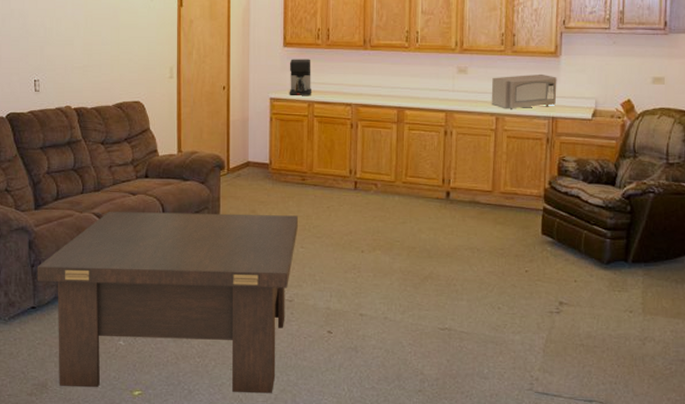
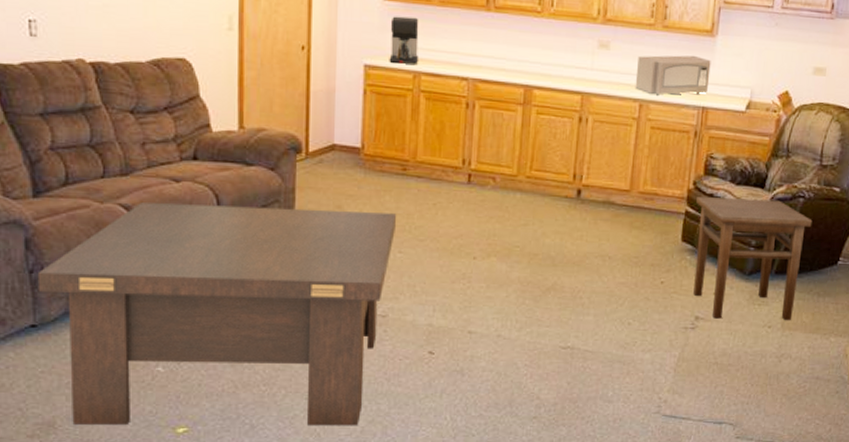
side table: none [553,195,664,305] -> present [693,197,813,320]

